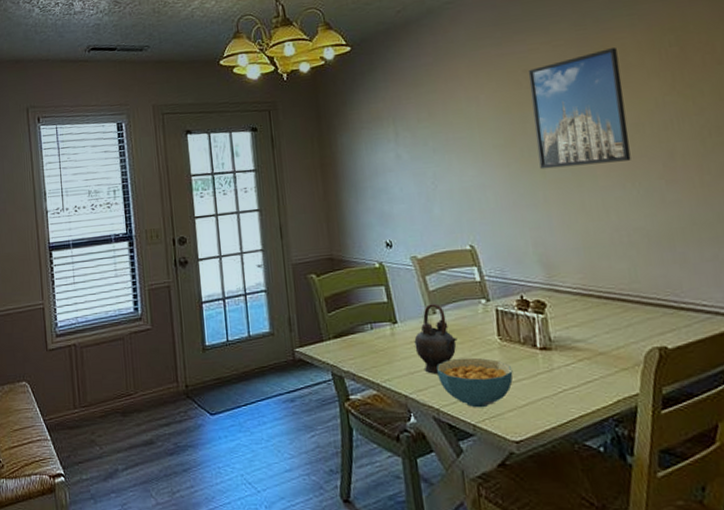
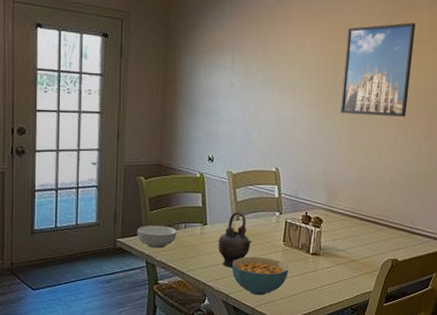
cereal bowl: none [316,328,363,357] -> present [137,225,177,249]

